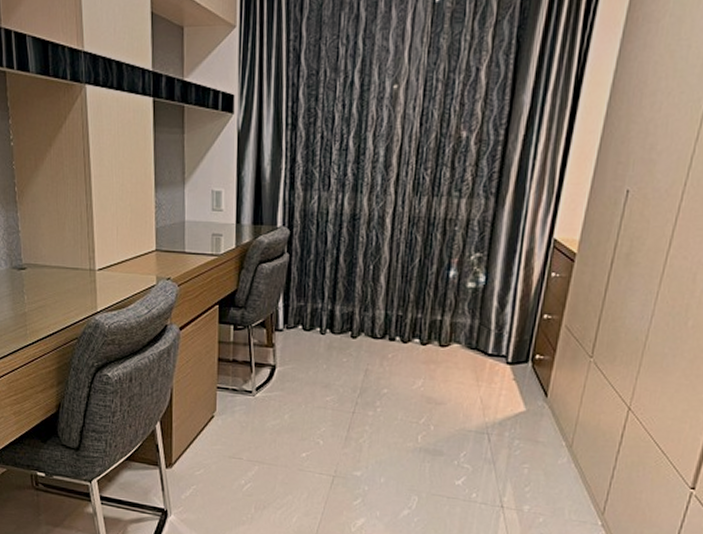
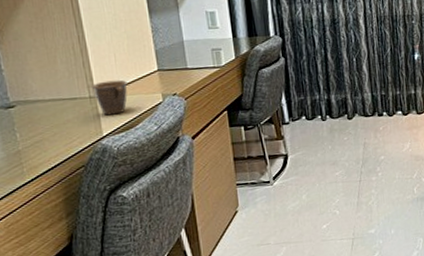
mug: none [92,255,125,291] -> present [91,80,128,116]

